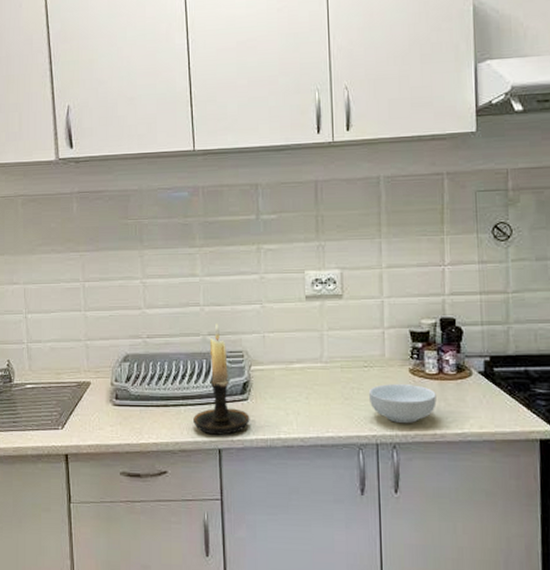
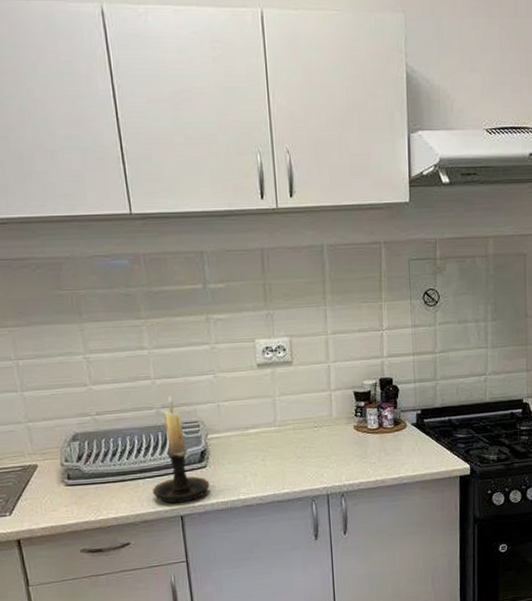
cereal bowl: present [368,384,437,424] -> none [318,439,378,475]

